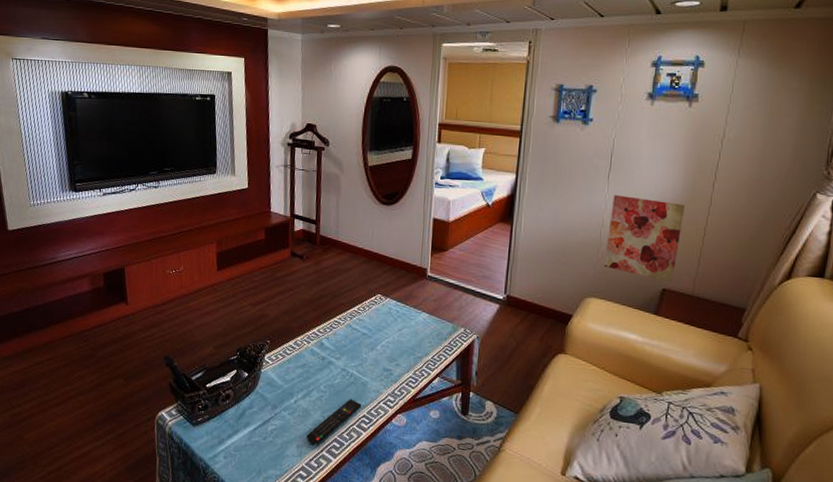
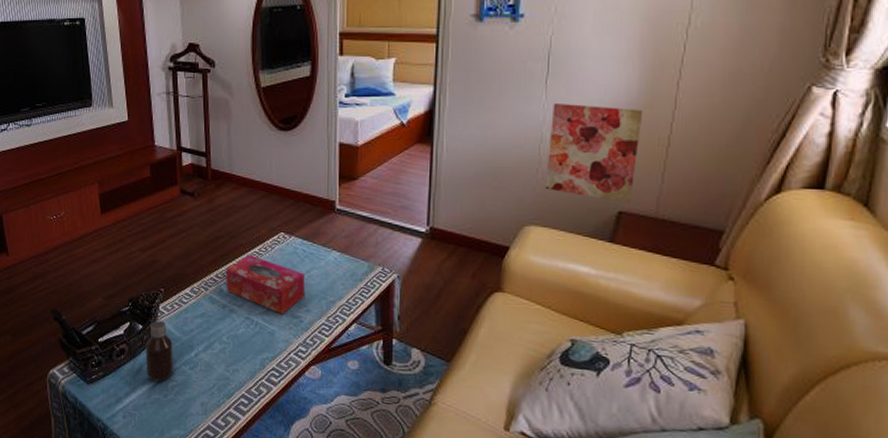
bottle: none [248,369,275,426] -> present [145,320,173,382]
remote control: present [306,399,362,445] -> none [210,350,270,402]
tissue box: none [326,312,397,368] -> present [225,254,306,315]

